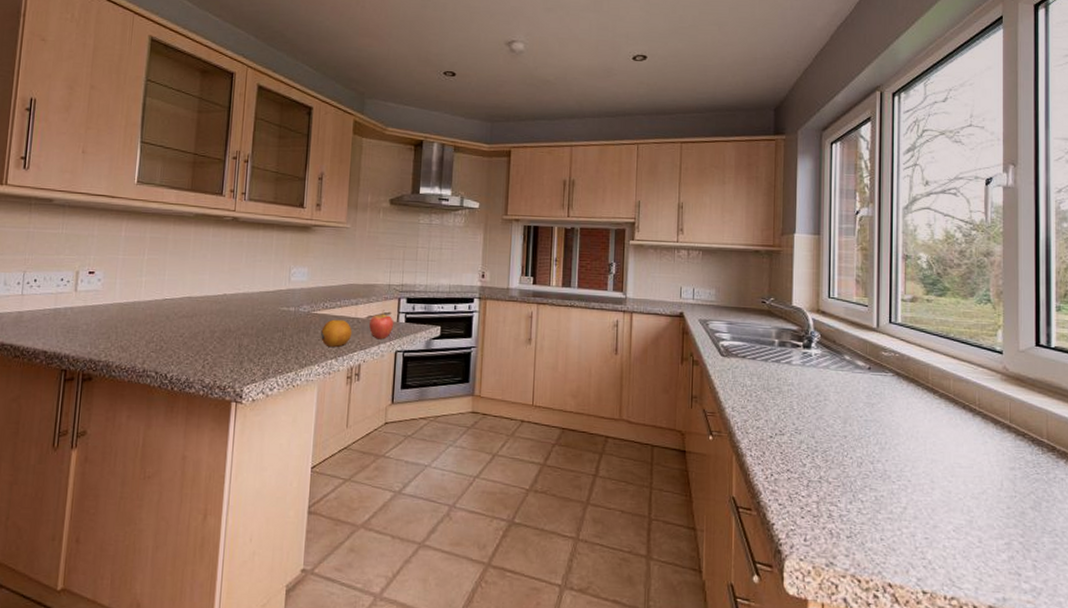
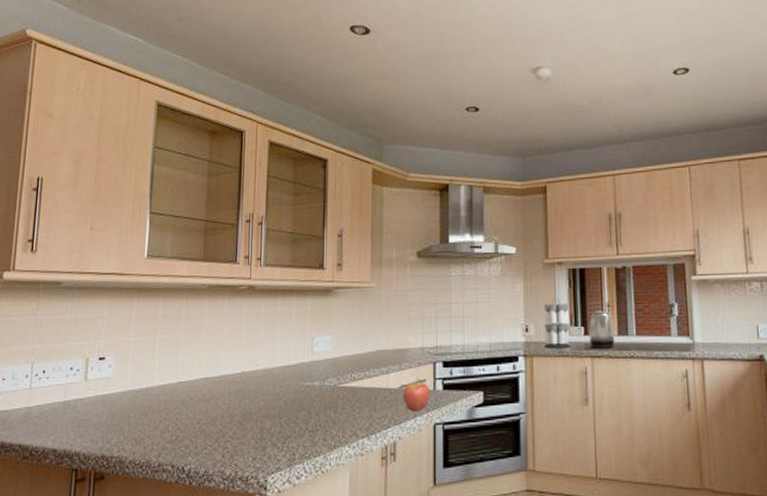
fruit: present [321,319,352,348] -> none [350,391,385,425]
spice rack: none [497,249,522,294] -> present [543,296,571,348]
kettle: none [537,264,560,297] -> present [589,311,615,349]

